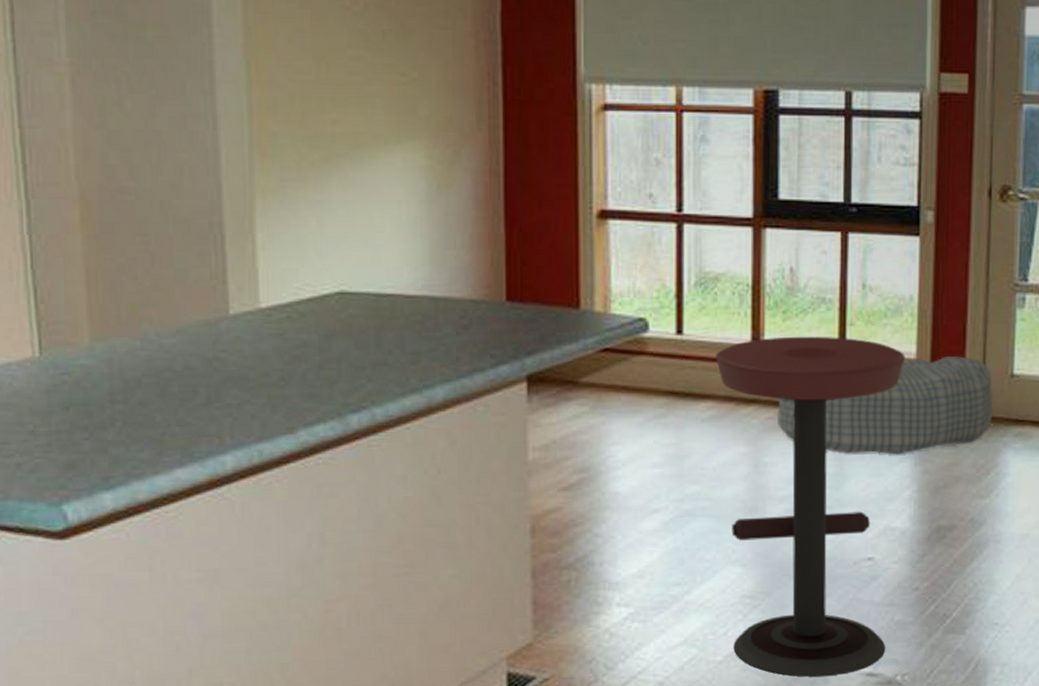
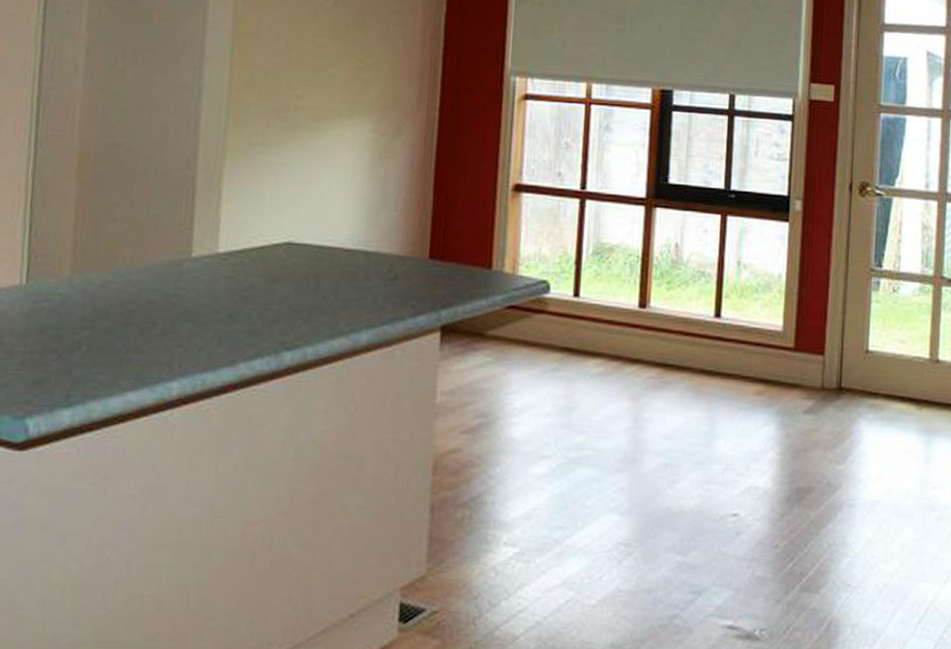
bar stool: present [716,336,906,677] -> none [606,304,773,626]
dog bed: present [776,356,993,455] -> none [657,331,850,418]

